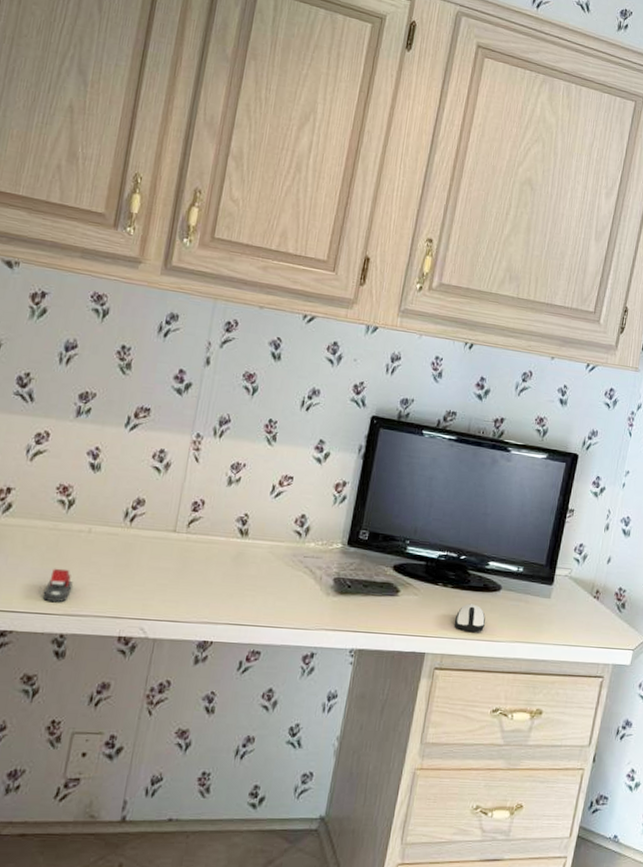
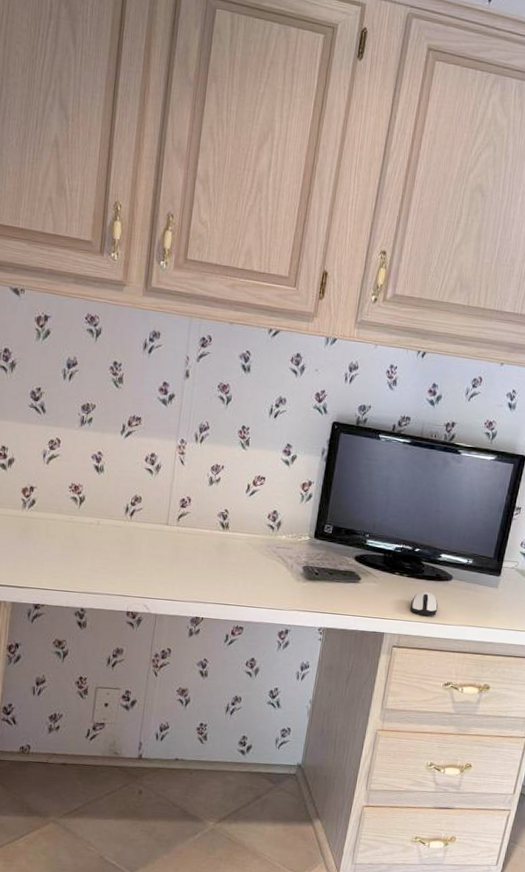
stapler: present [42,568,73,603] -> none [65,554,88,583]

